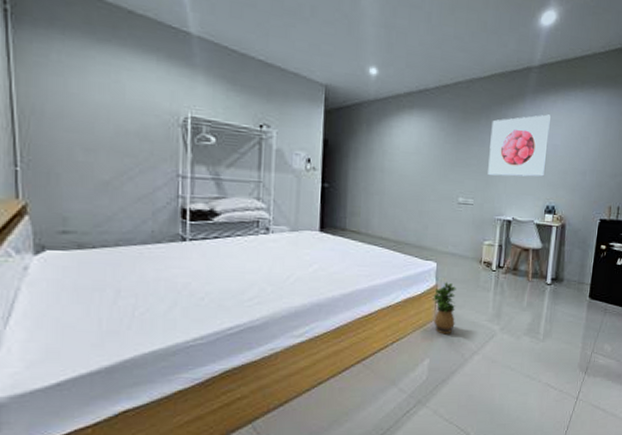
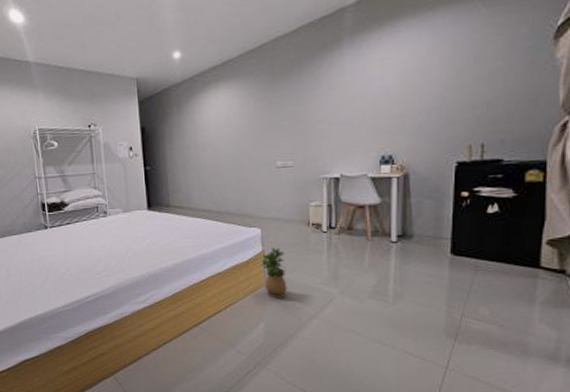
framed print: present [488,114,552,177] -> none [304,54,377,134]

